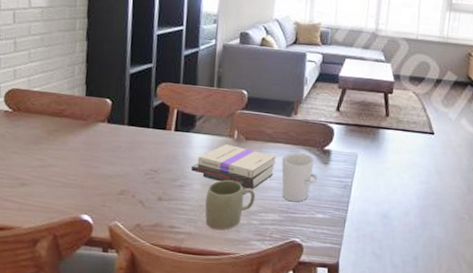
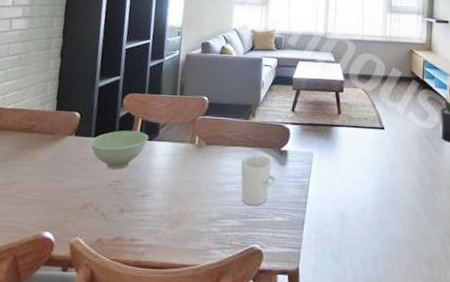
bowl: none [123,120,185,159] -> present [90,130,149,170]
books: present [191,144,277,189] -> none [153,150,236,195]
mug: present [205,180,256,230] -> none [166,187,216,240]

